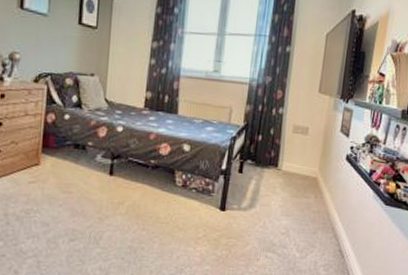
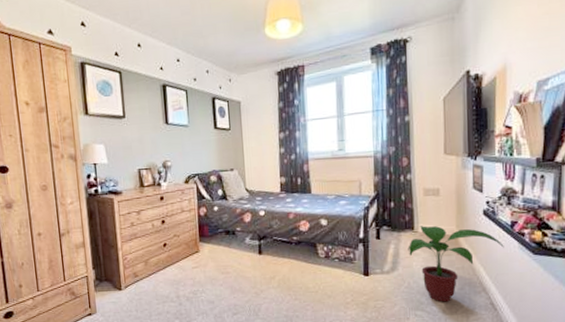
potted plant: none [268,164,360,245] -> present [408,226,504,302]

